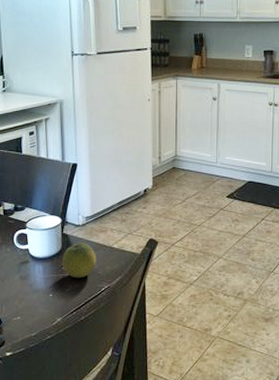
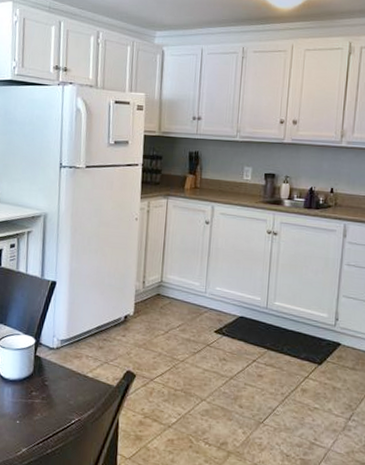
fruit: present [62,242,96,279] -> none [32,367,69,407]

